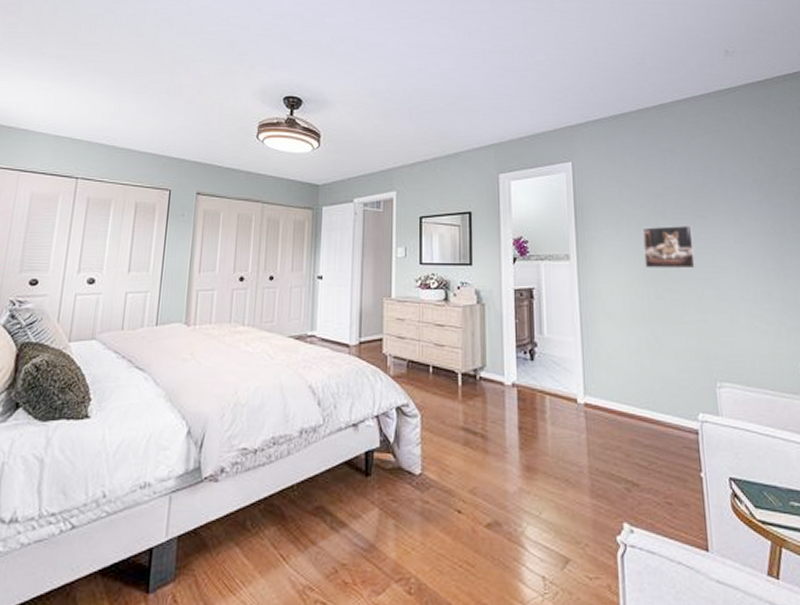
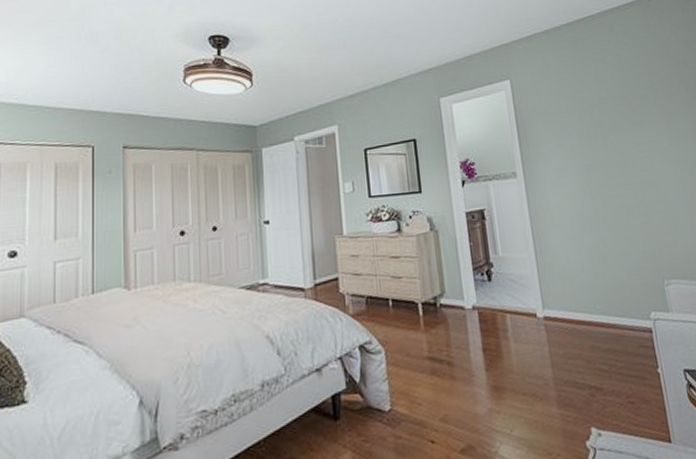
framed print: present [642,225,697,269] -> none [583,131,636,178]

